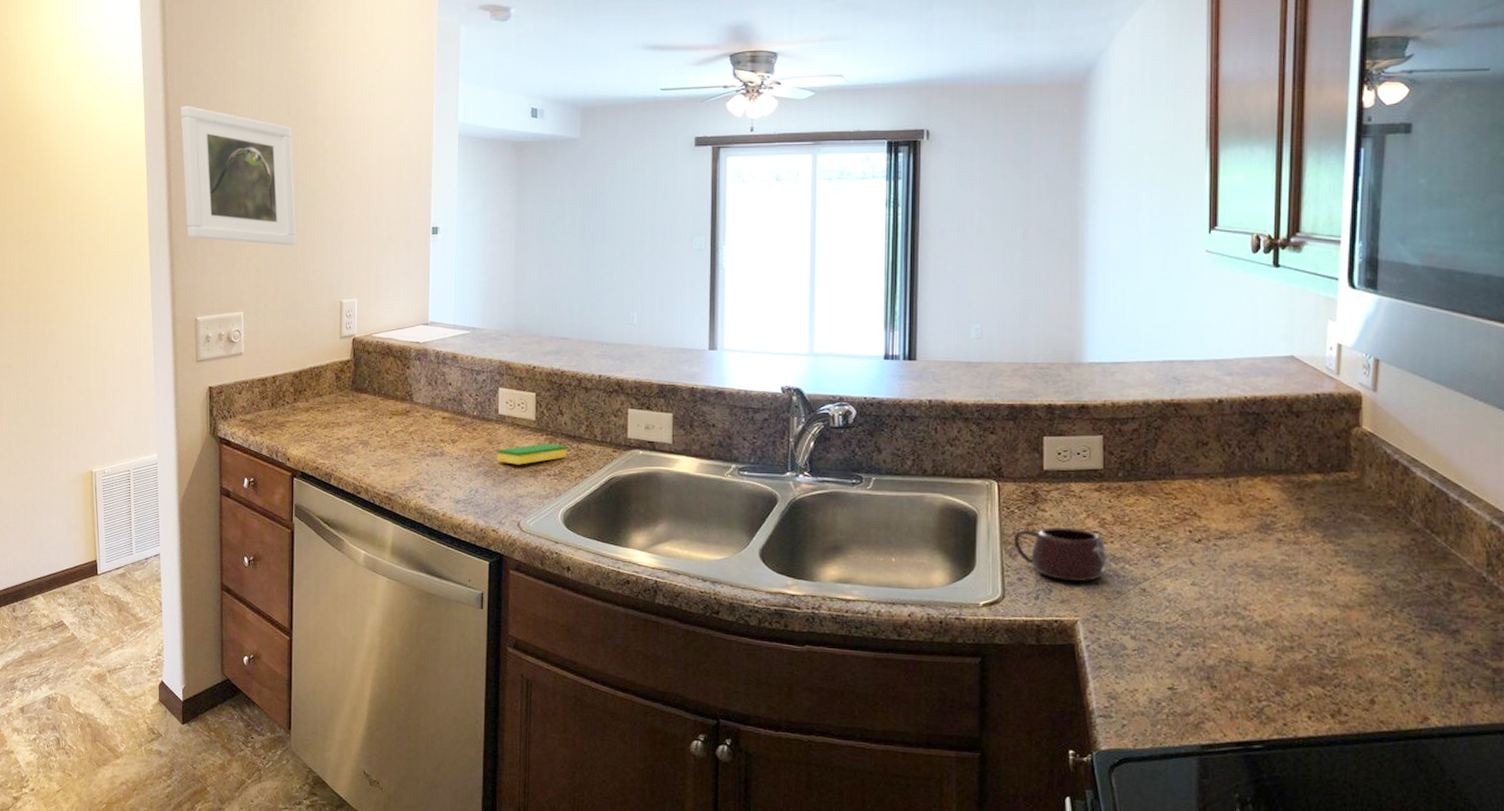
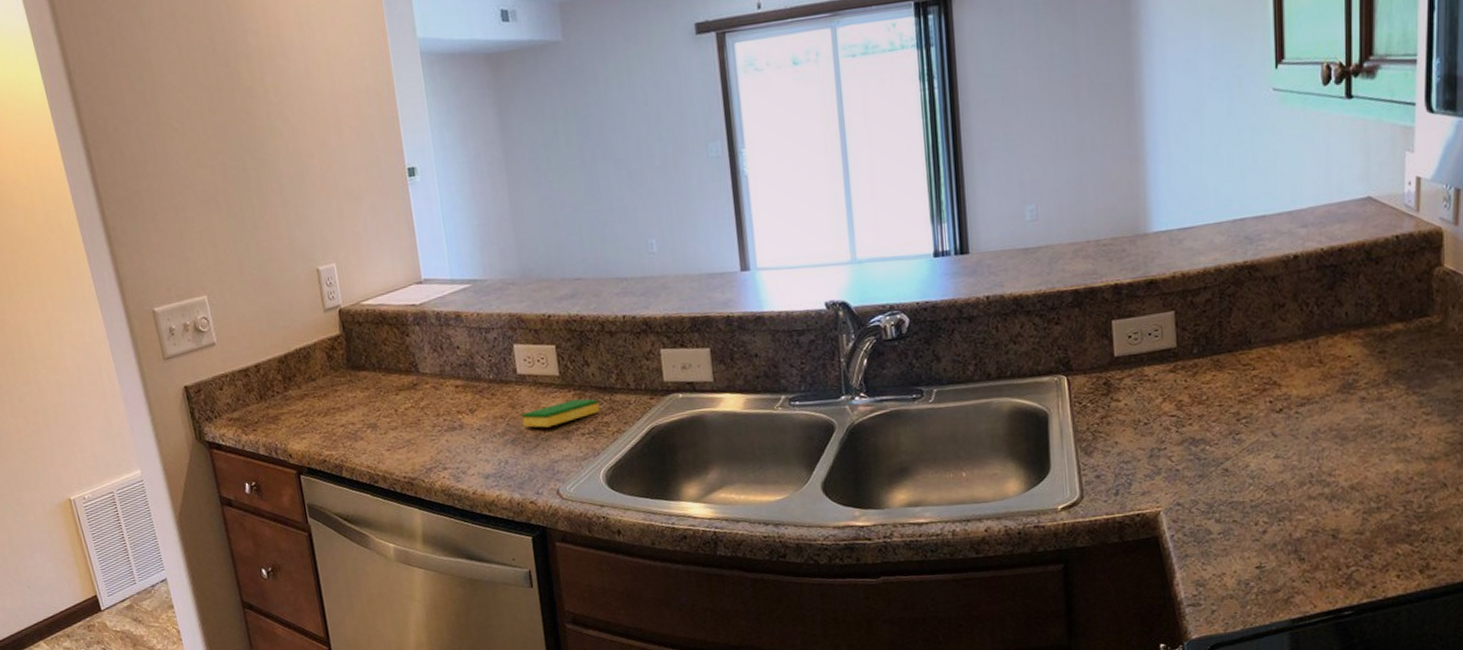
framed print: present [181,105,296,245] -> none [83,54,253,217]
mug: present [1013,527,1107,581] -> none [1087,414,1187,472]

